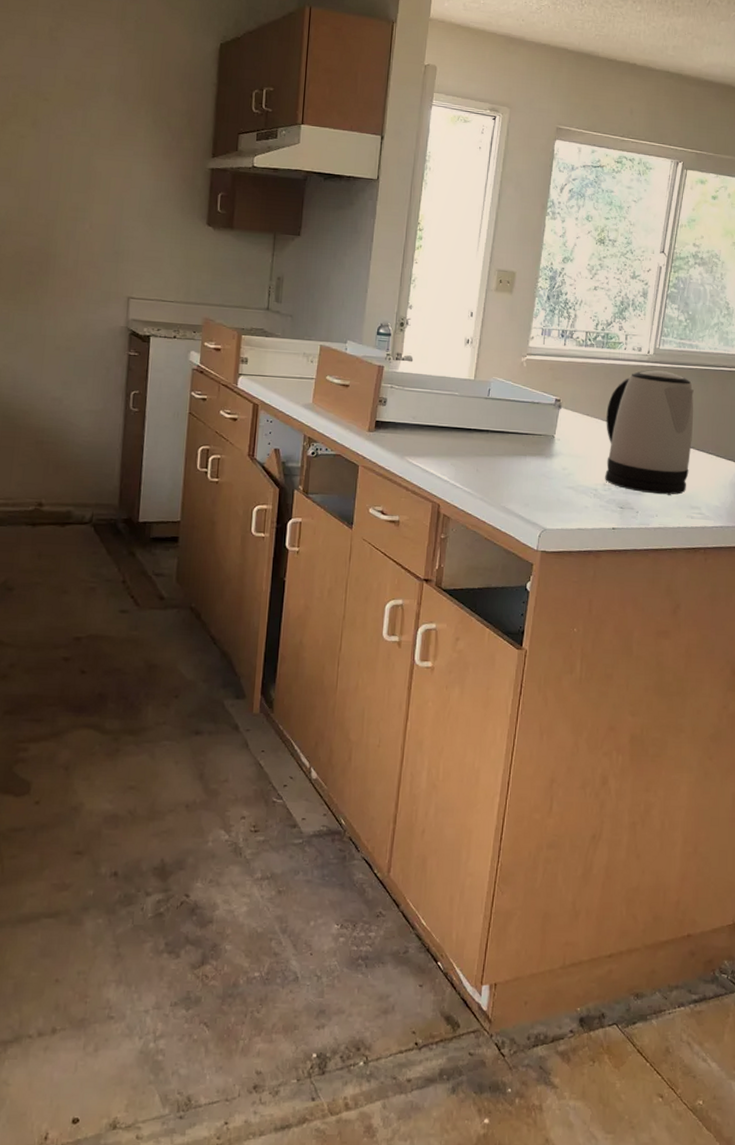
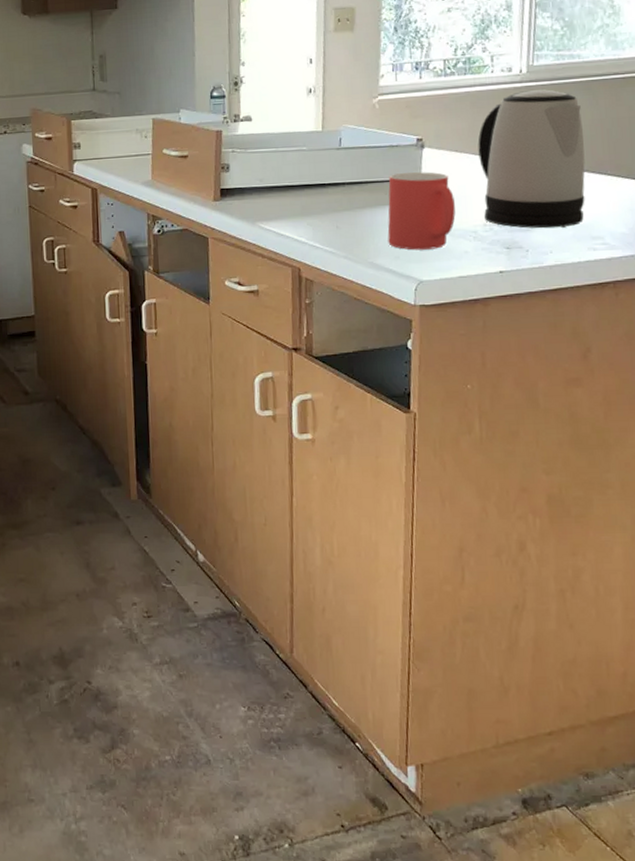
mug: none [520,428,582,501] -> present [387,172,456,250]

